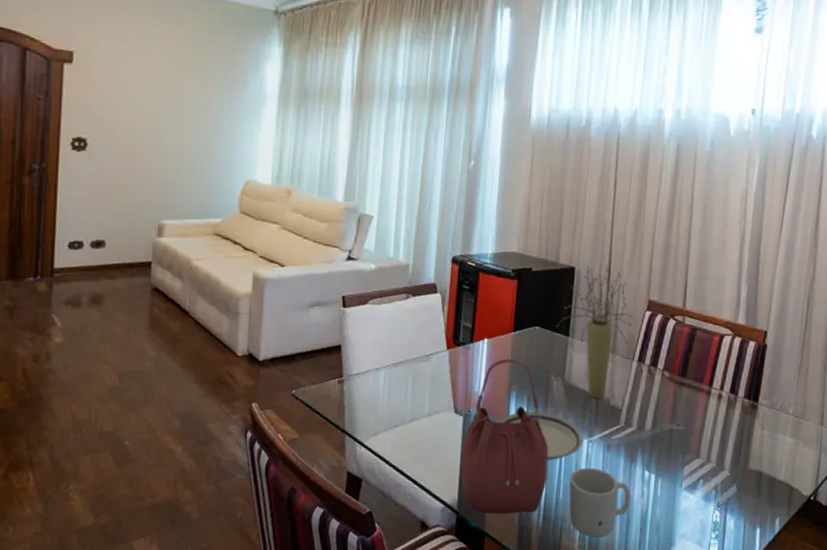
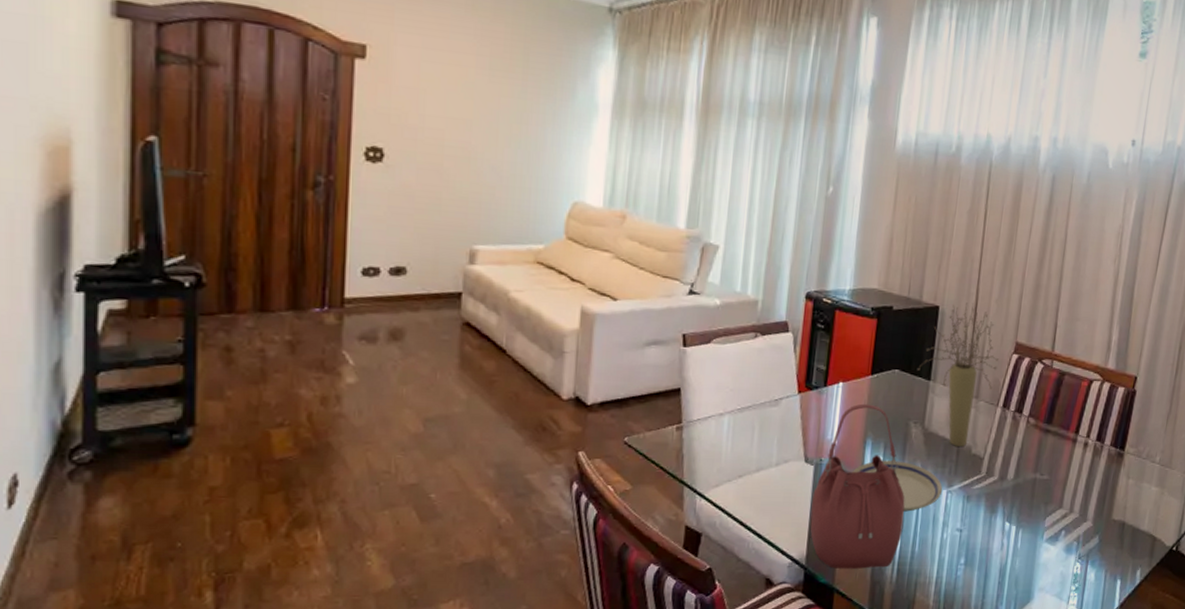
mug: present [569,467,631,538] -> none [925,519,990,592]

